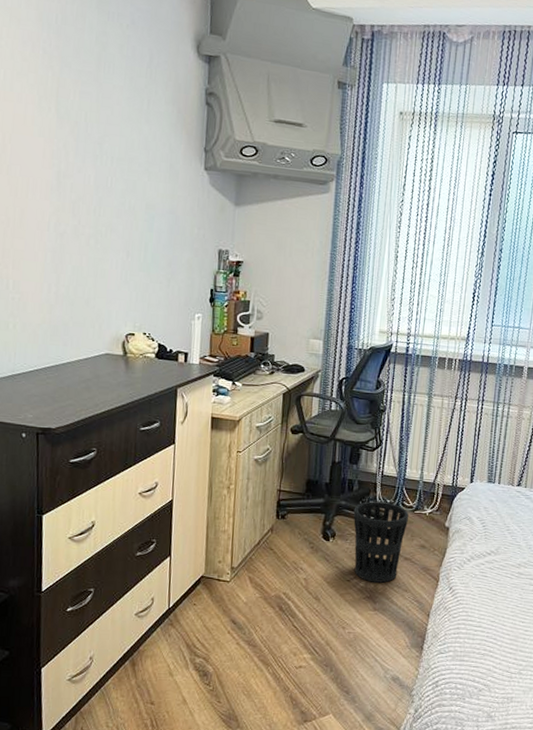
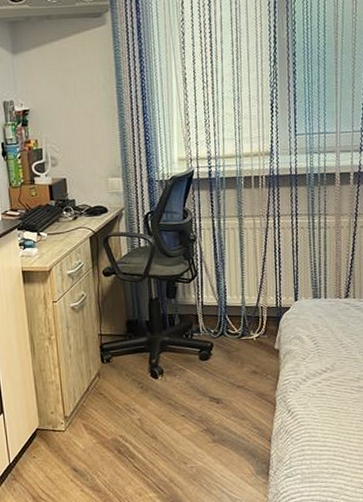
wastebasket: present [353,501,409,583] -> none [178,332,236,415]

